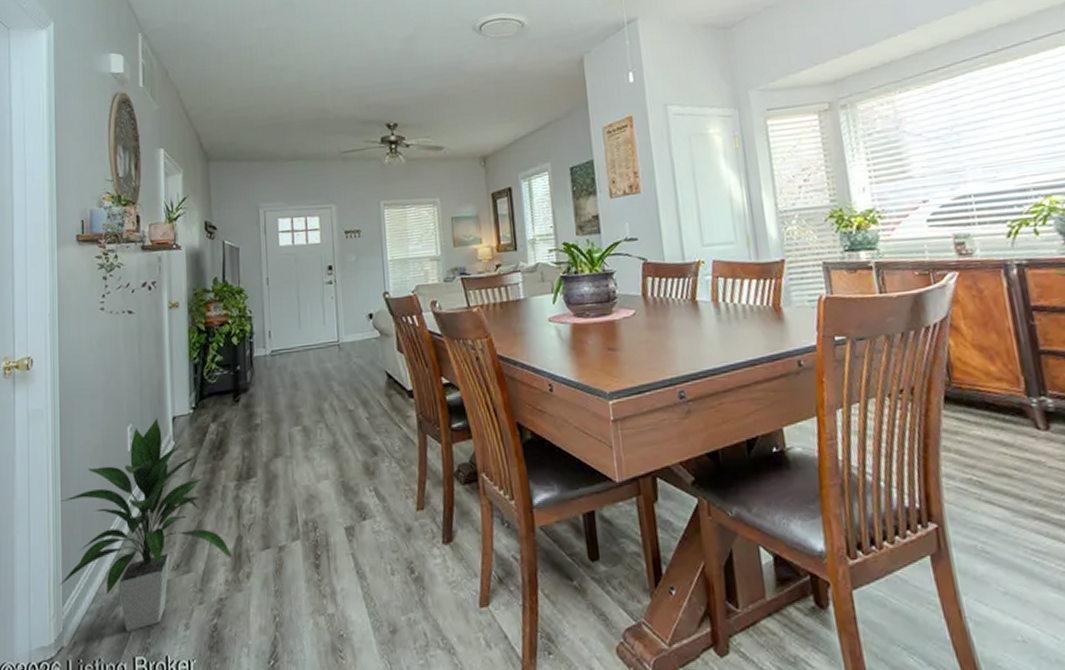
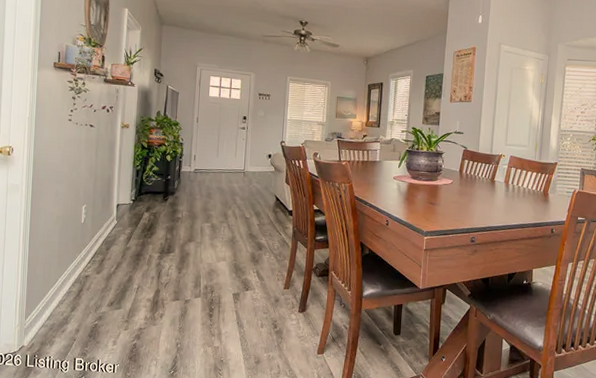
indoor plant: present [59,417,233,633] -> none [23,202,152,342]

